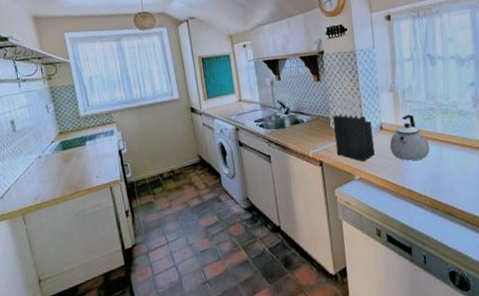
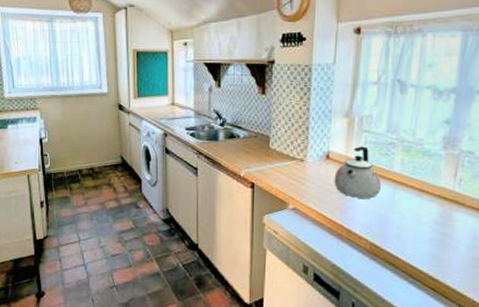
knife block: present [333,95,375,162] -> none [271,113,317,191]

